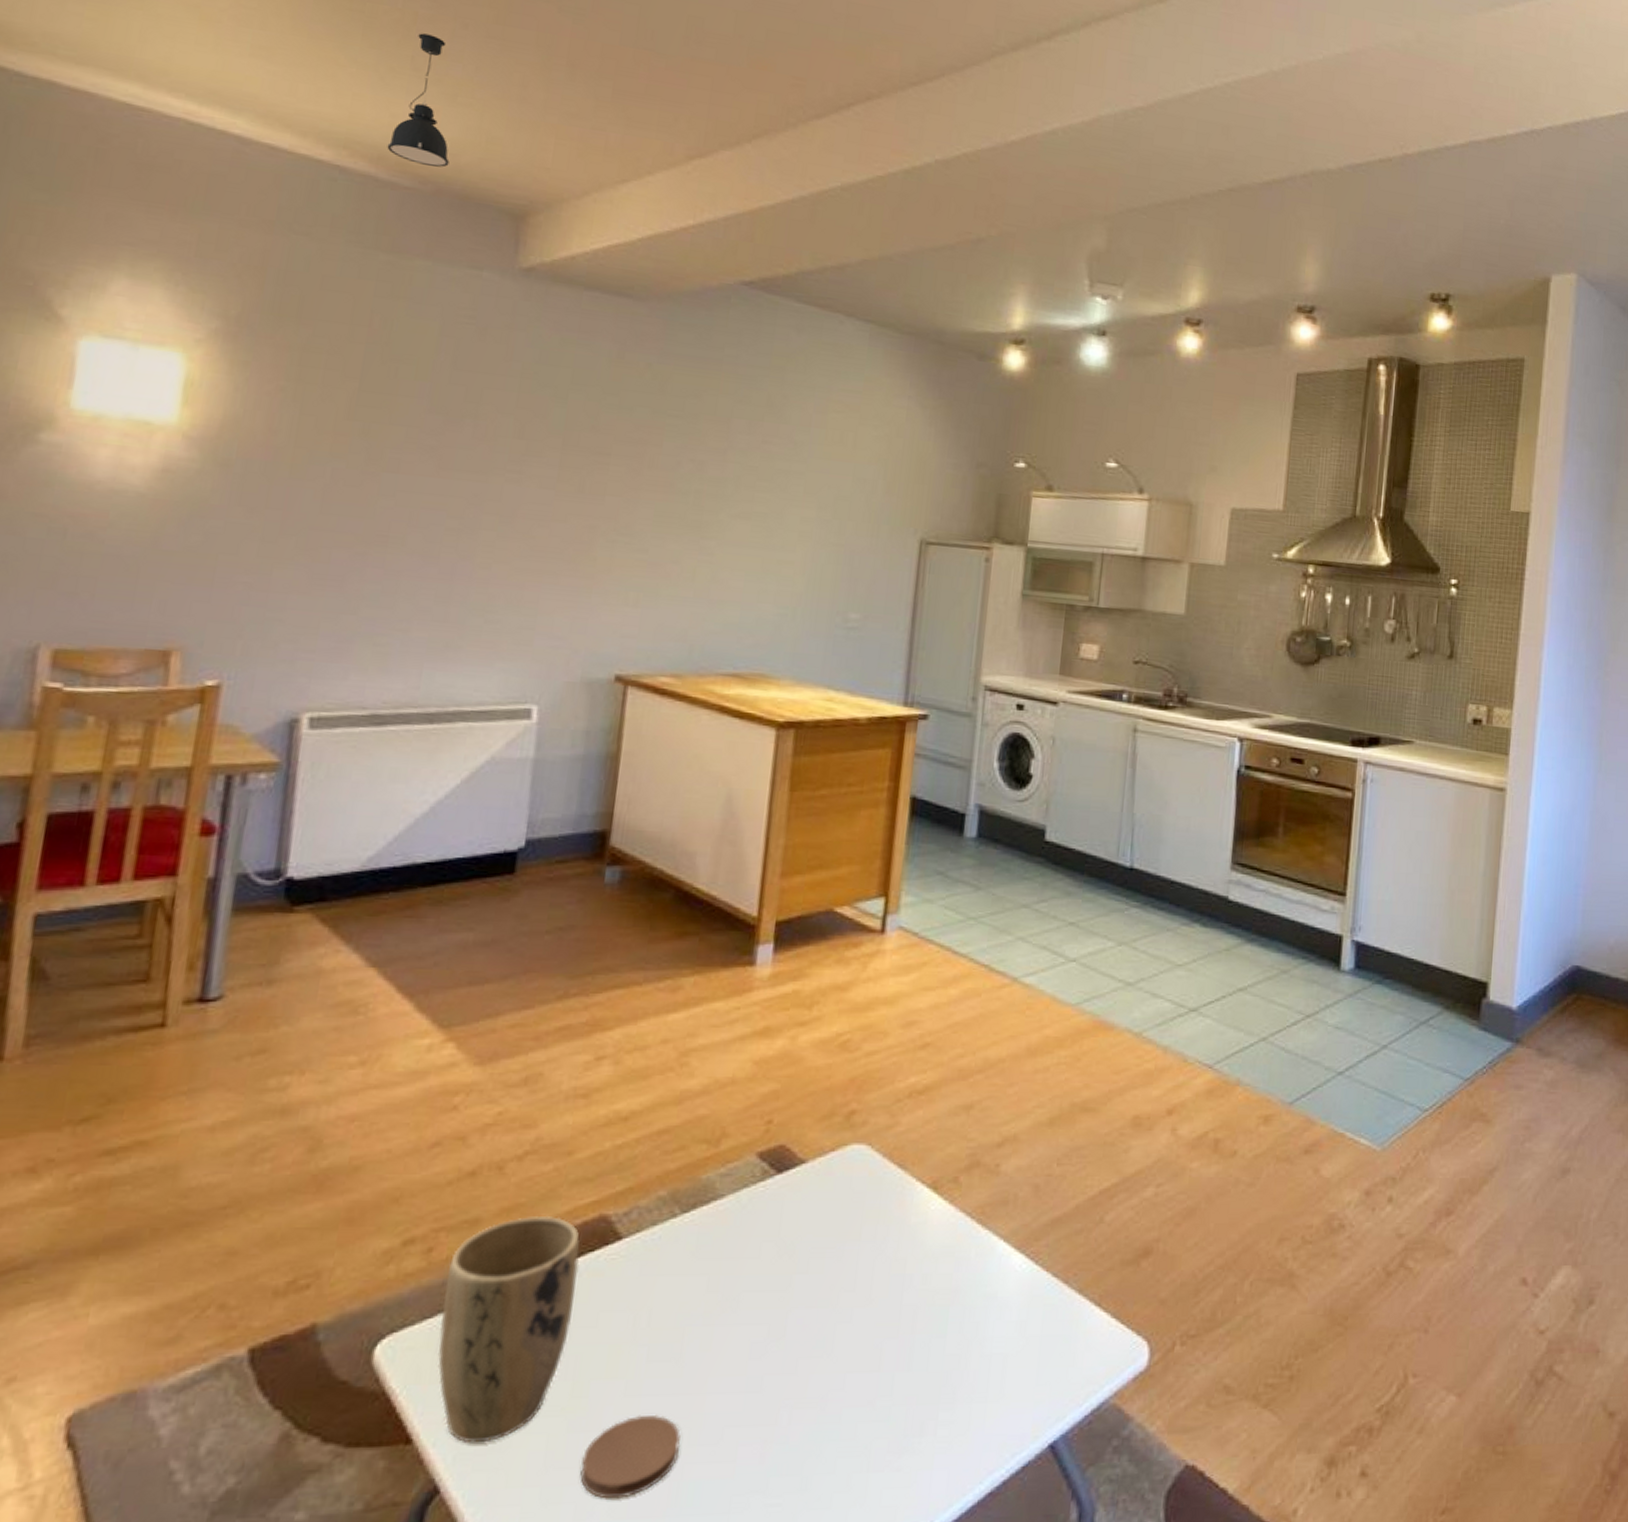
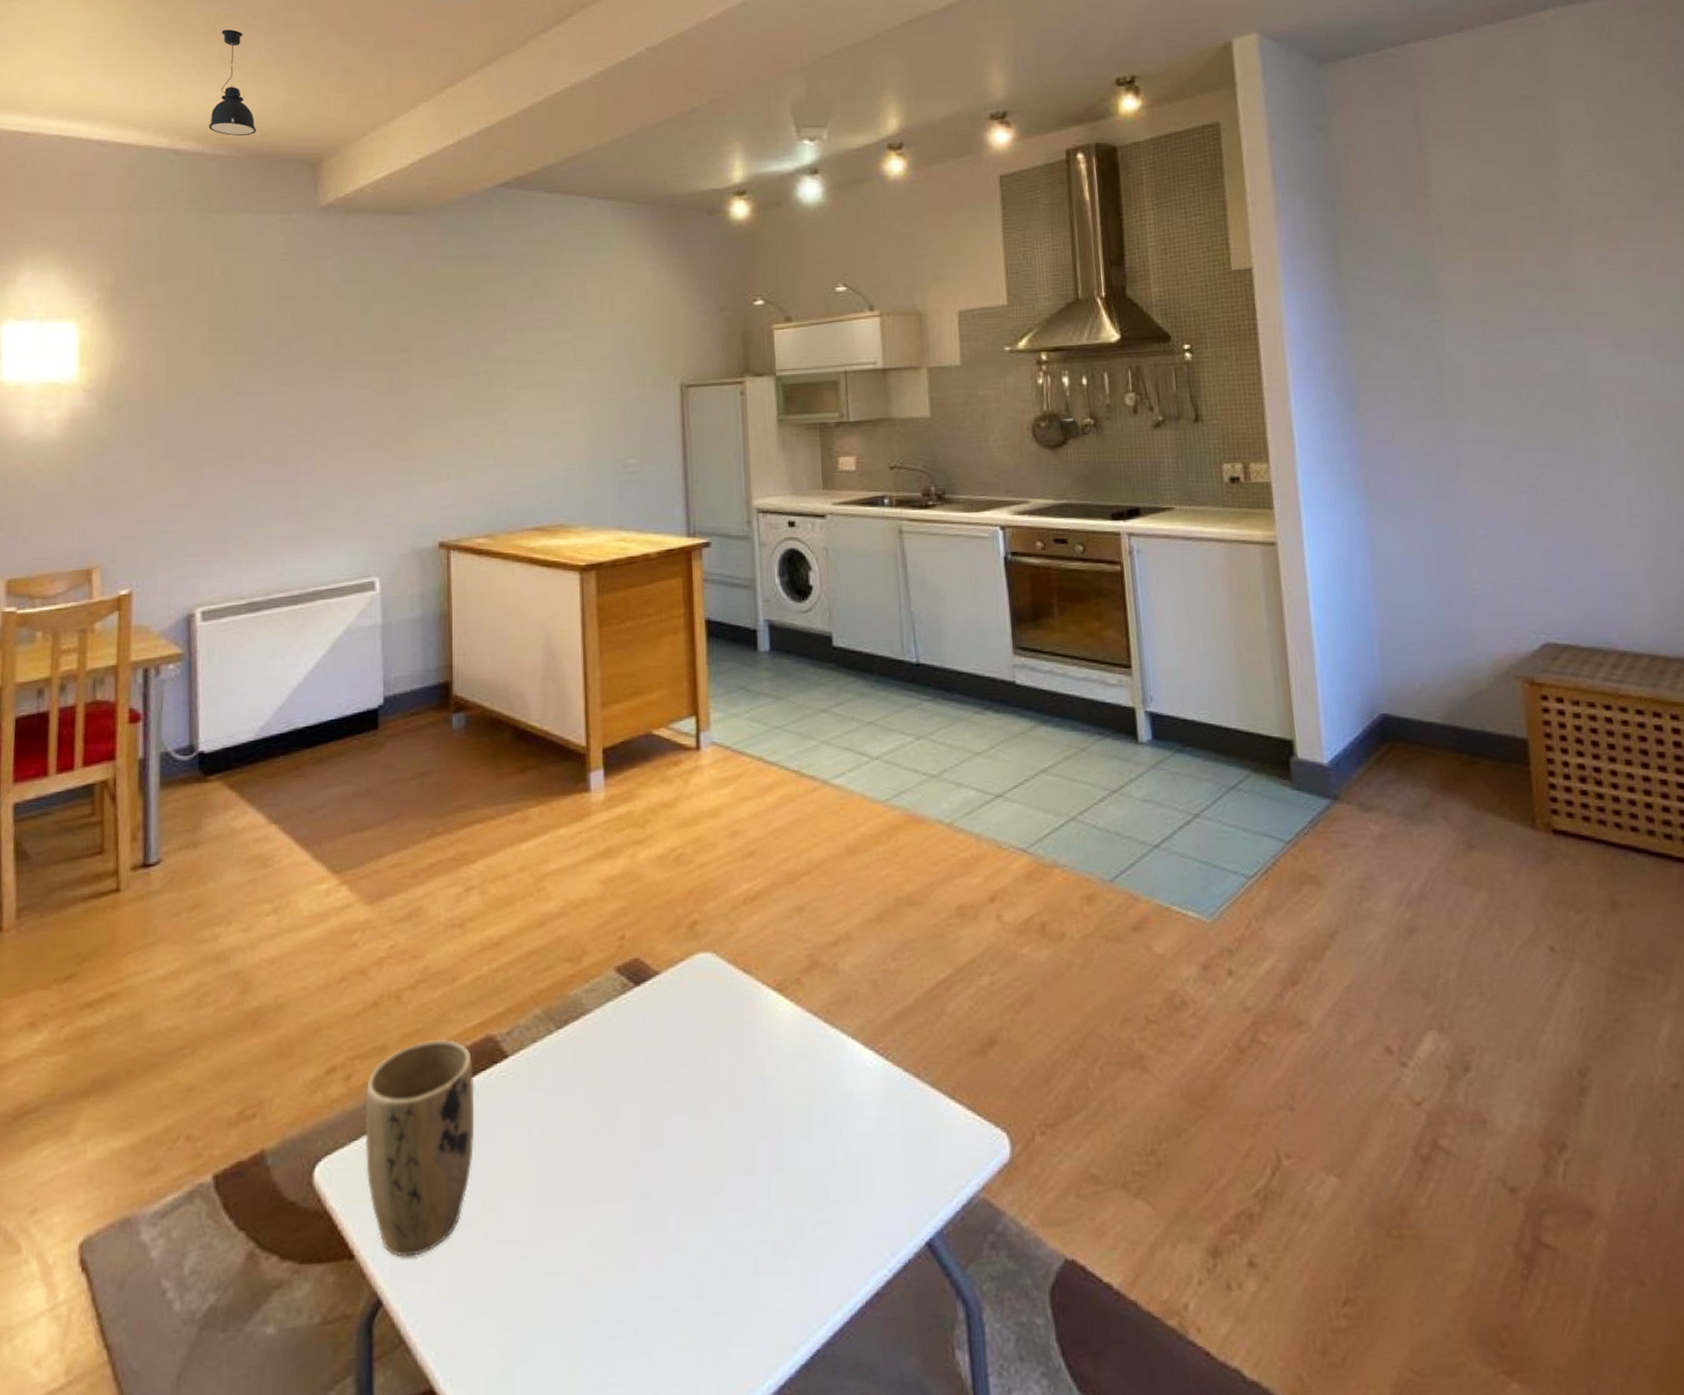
coaster: present [580,1414,681,1499] -> none [500,1224,583,1308]

